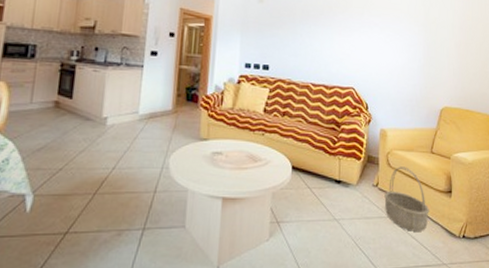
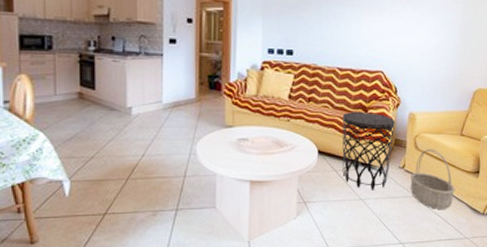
side table: none [315,127,367,210] -> present [342,112,395,190]

